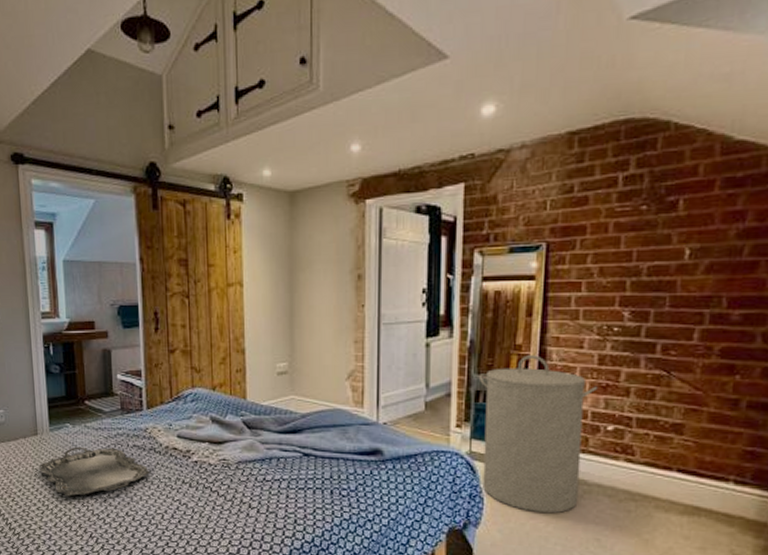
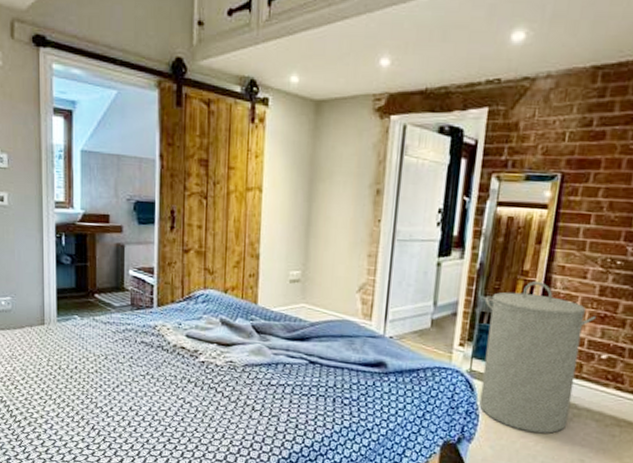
serving tray: present [39,446,150,497] -> none [44,339,156,388]

